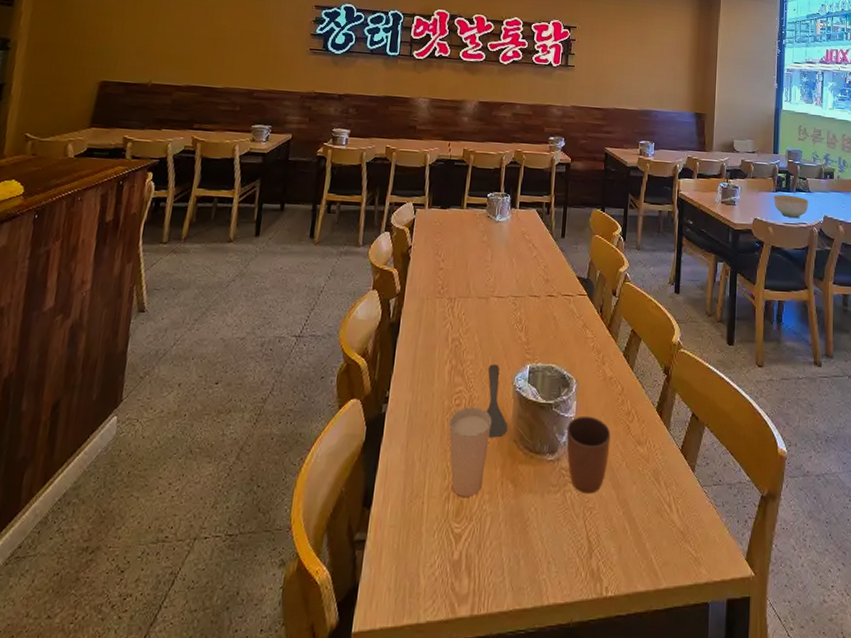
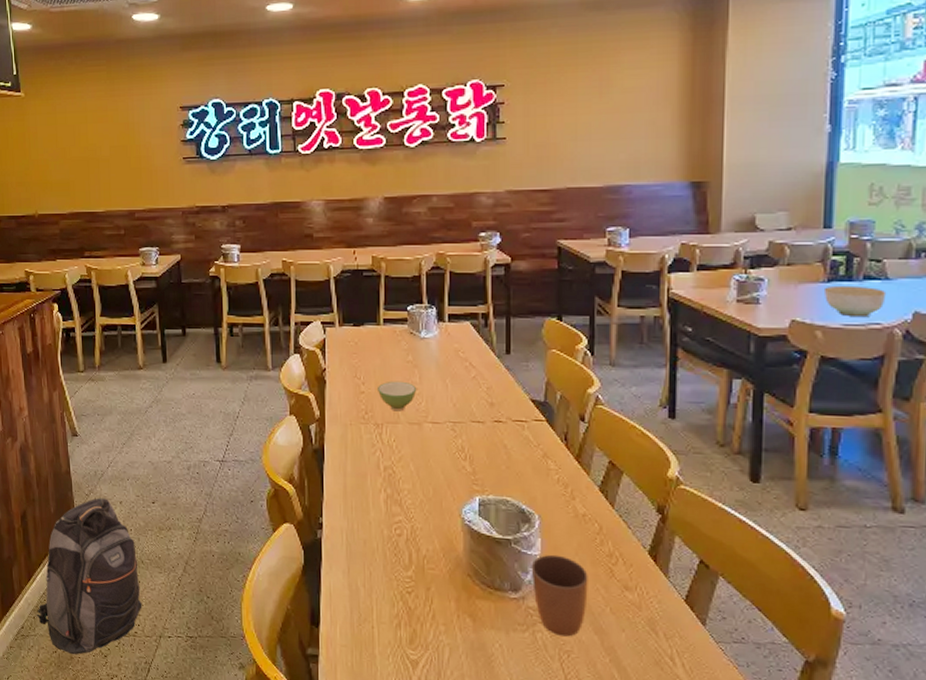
backpack: none [42,380,187,575] -> present [36,498,142,655]
cup: present [449,407,492,497] -> none [391,537,440,626]
bowl: none [455,258,488,287] -> present [378,381,417,412]
spoon: present [486,364,507,438] -> none [430,495,458,571]

